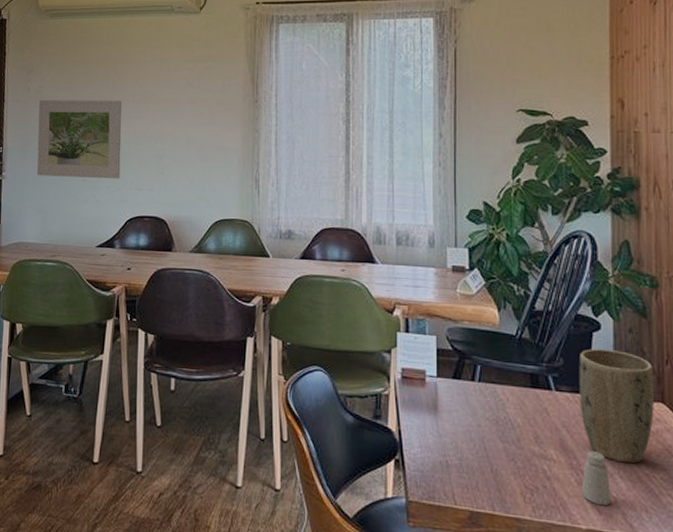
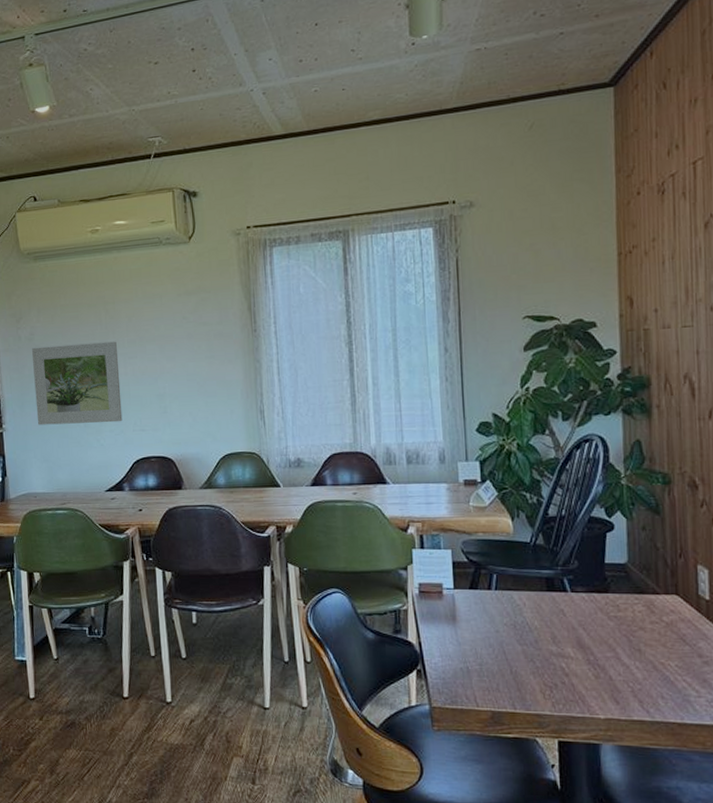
plant pot: present [579,348,655,464] -> none [593,547,669,654]
saltshaker: present [582,451,611,506] -> none [599,646,628,696]

